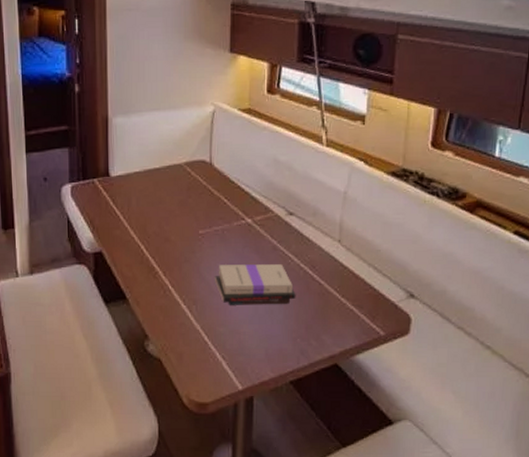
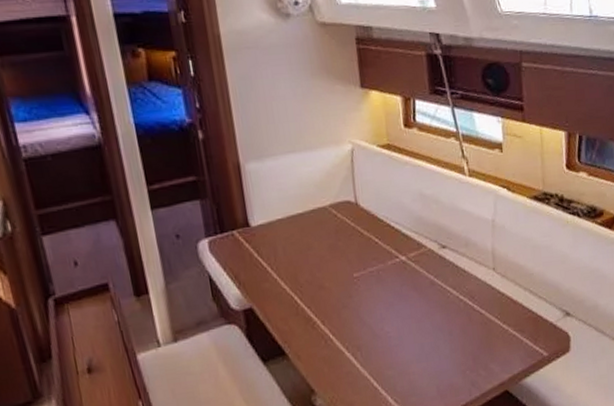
books: present [214,264,296,305] -> none [375,298,460,347]

